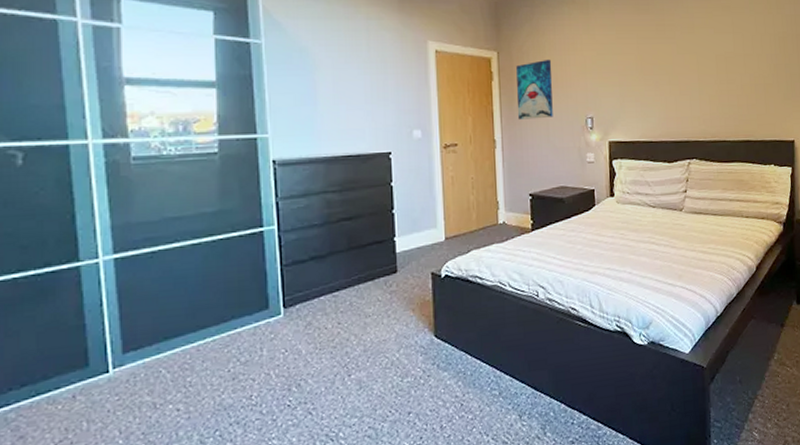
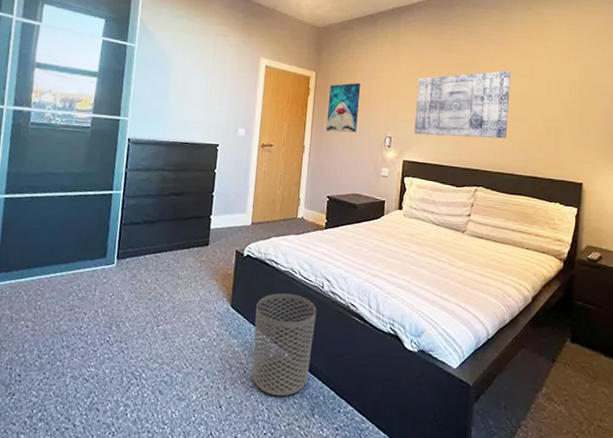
waste bin: none [465,309,535,423] -> present [252,293,317,397]
wall art: none [614,28,715,111] -> present [414,70,511,139]

